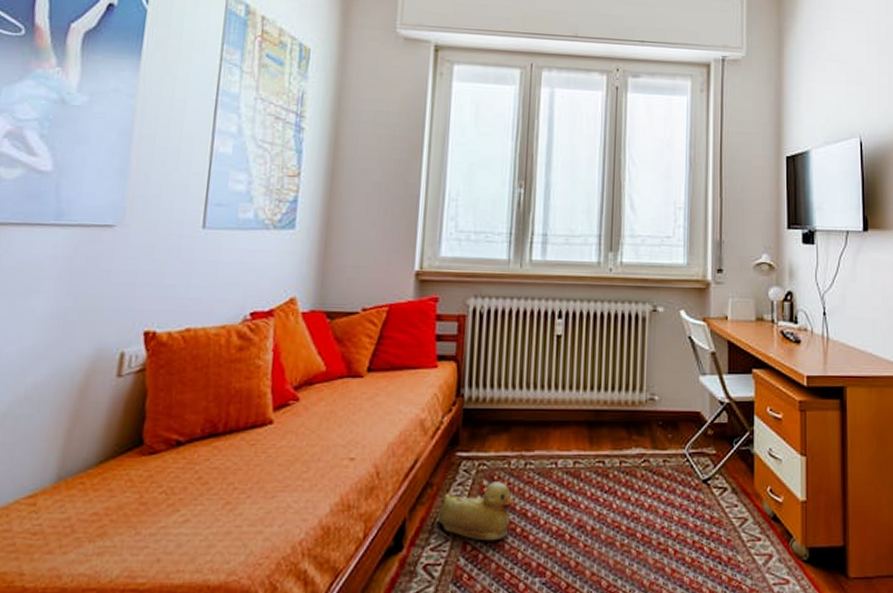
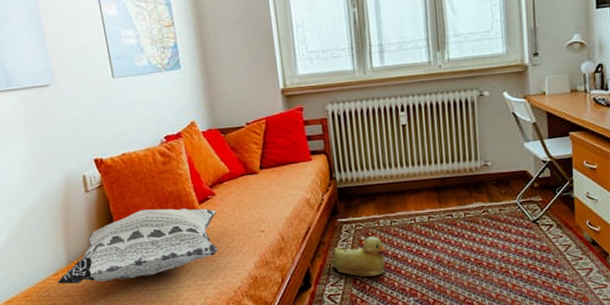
decorative pillow: none [28,411,296,515] -> present [57,208,218,284]

